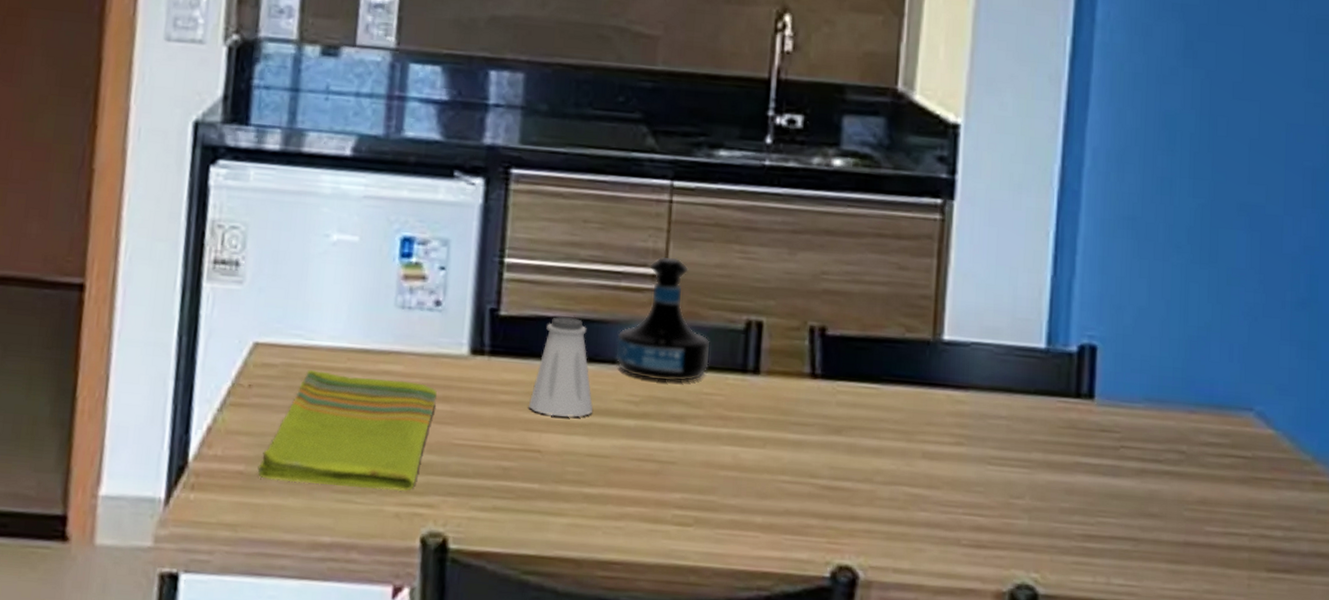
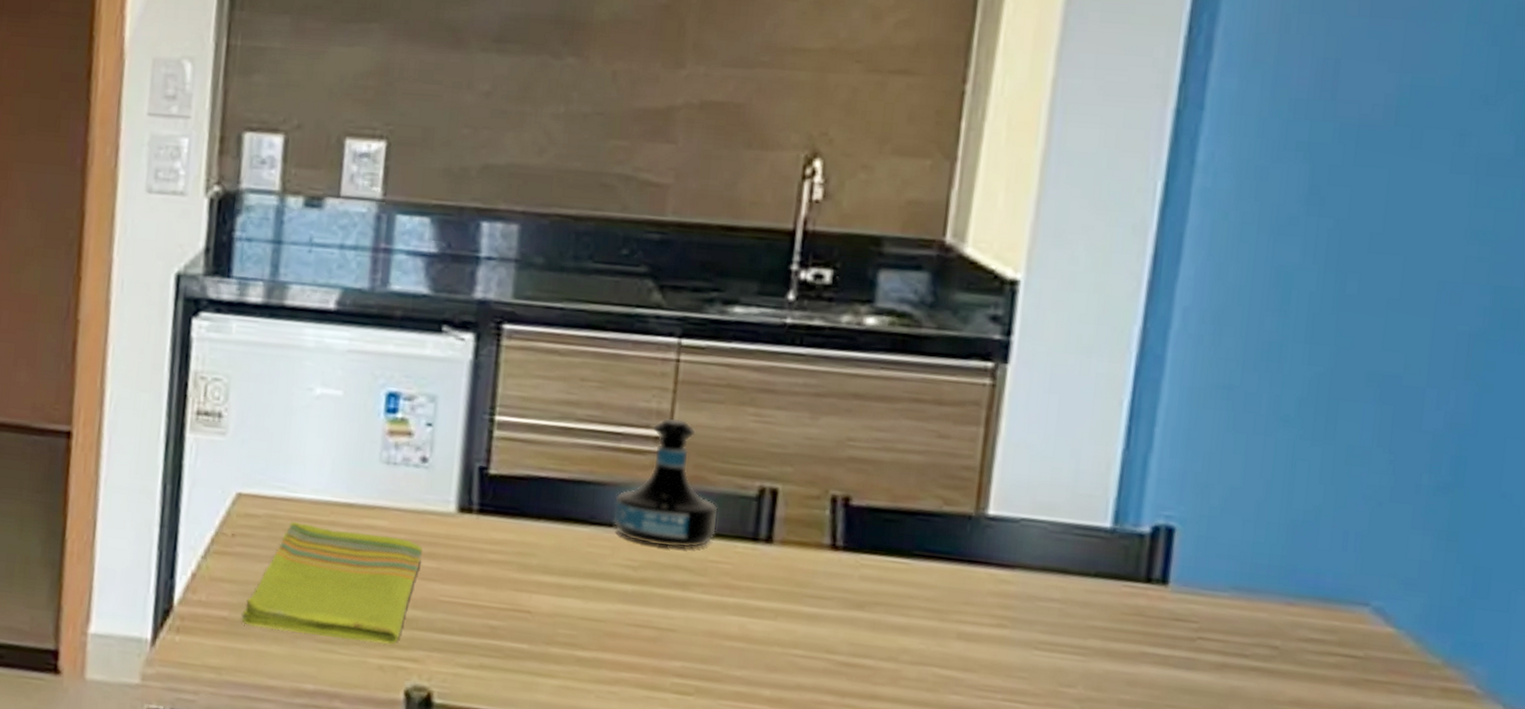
saltshaker: present [528,317,593,418] -> none [518,477,587,580]

